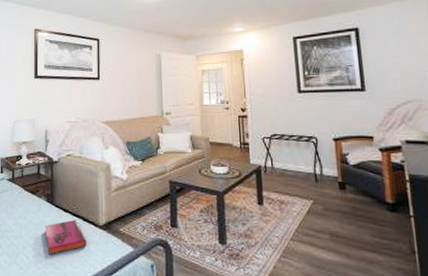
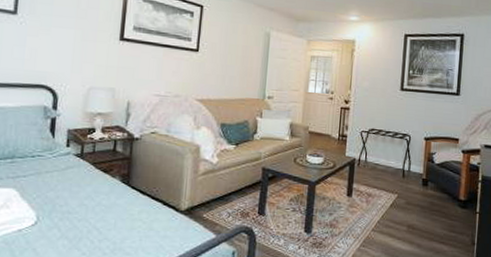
hardback book: present [45,219,87,255] -> none [116,202,164,240]

